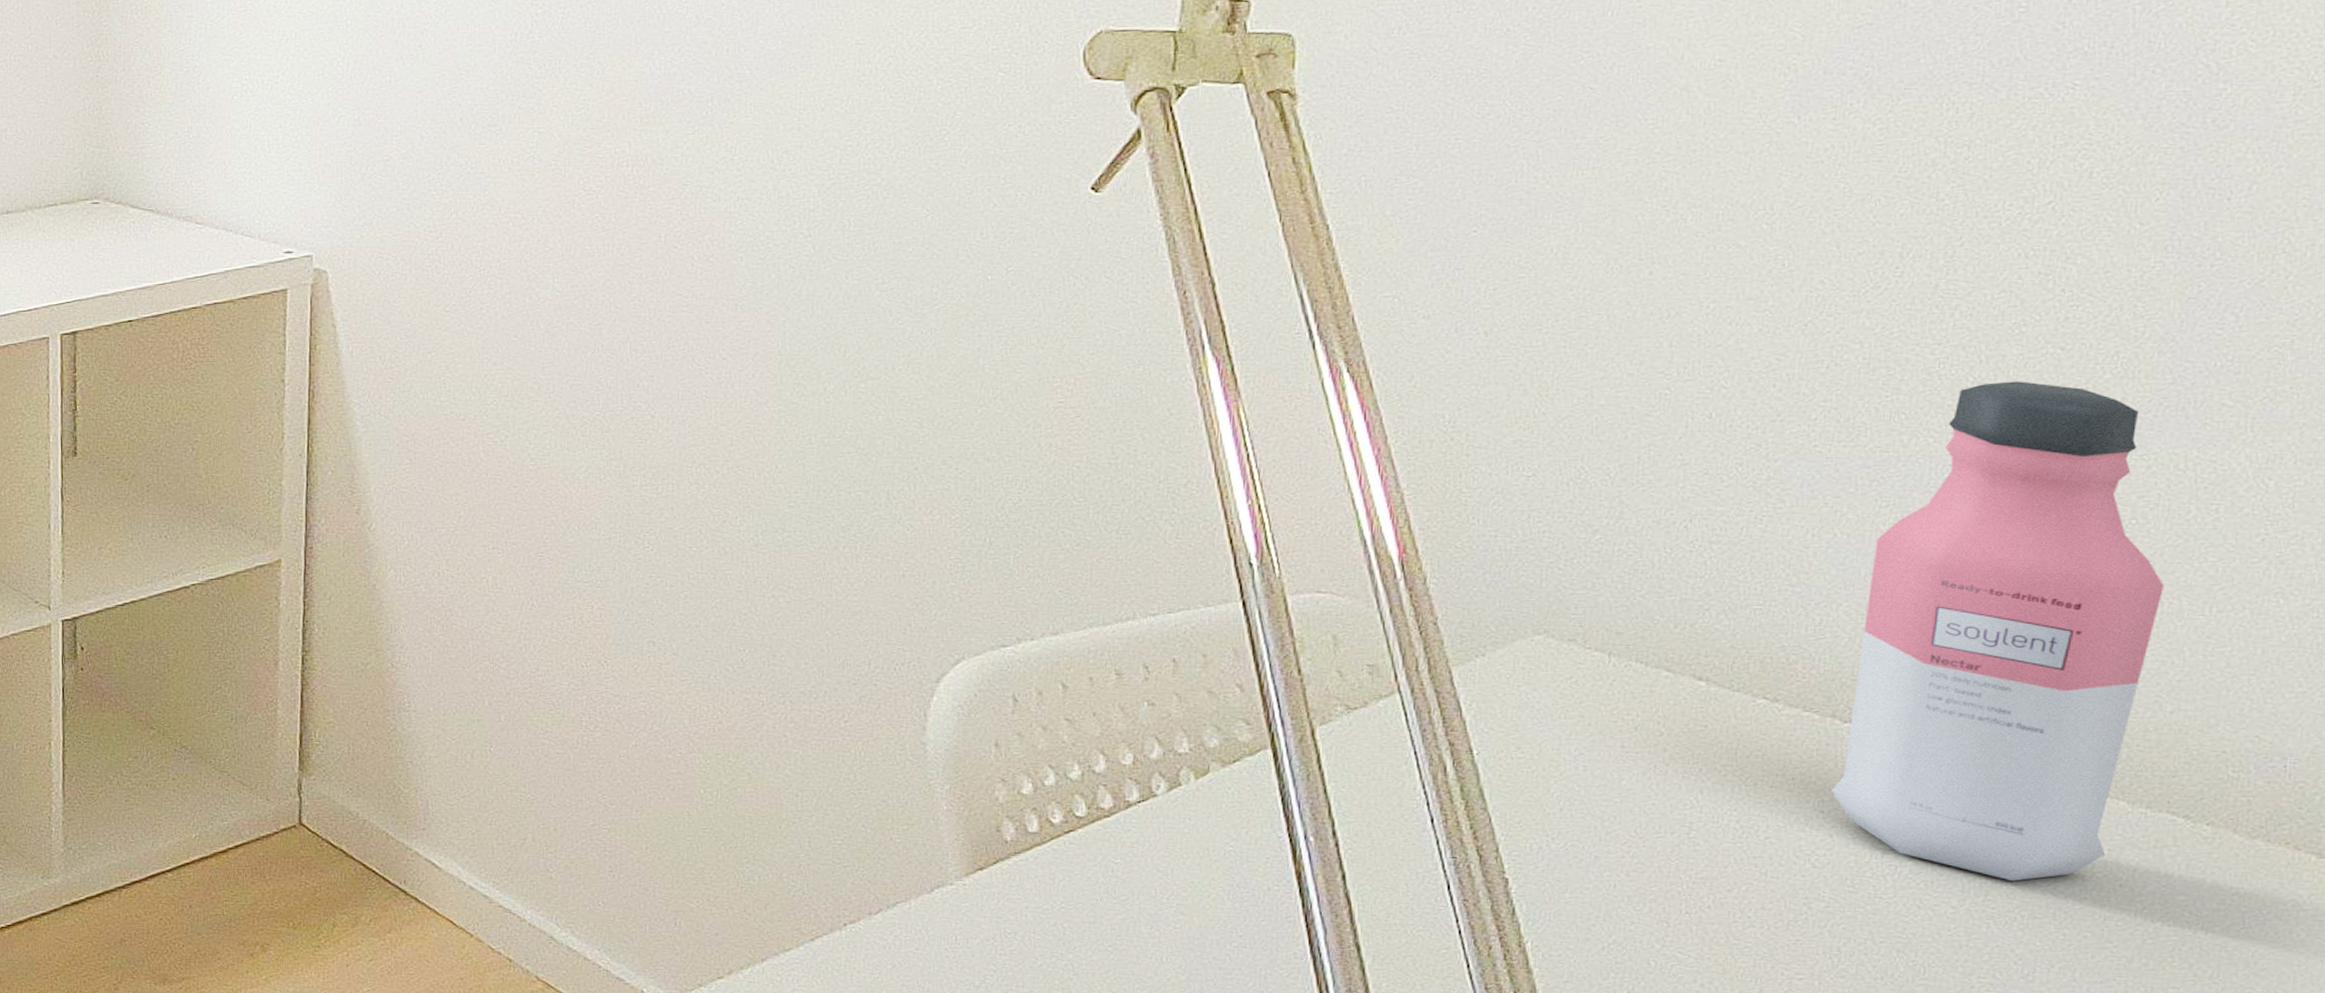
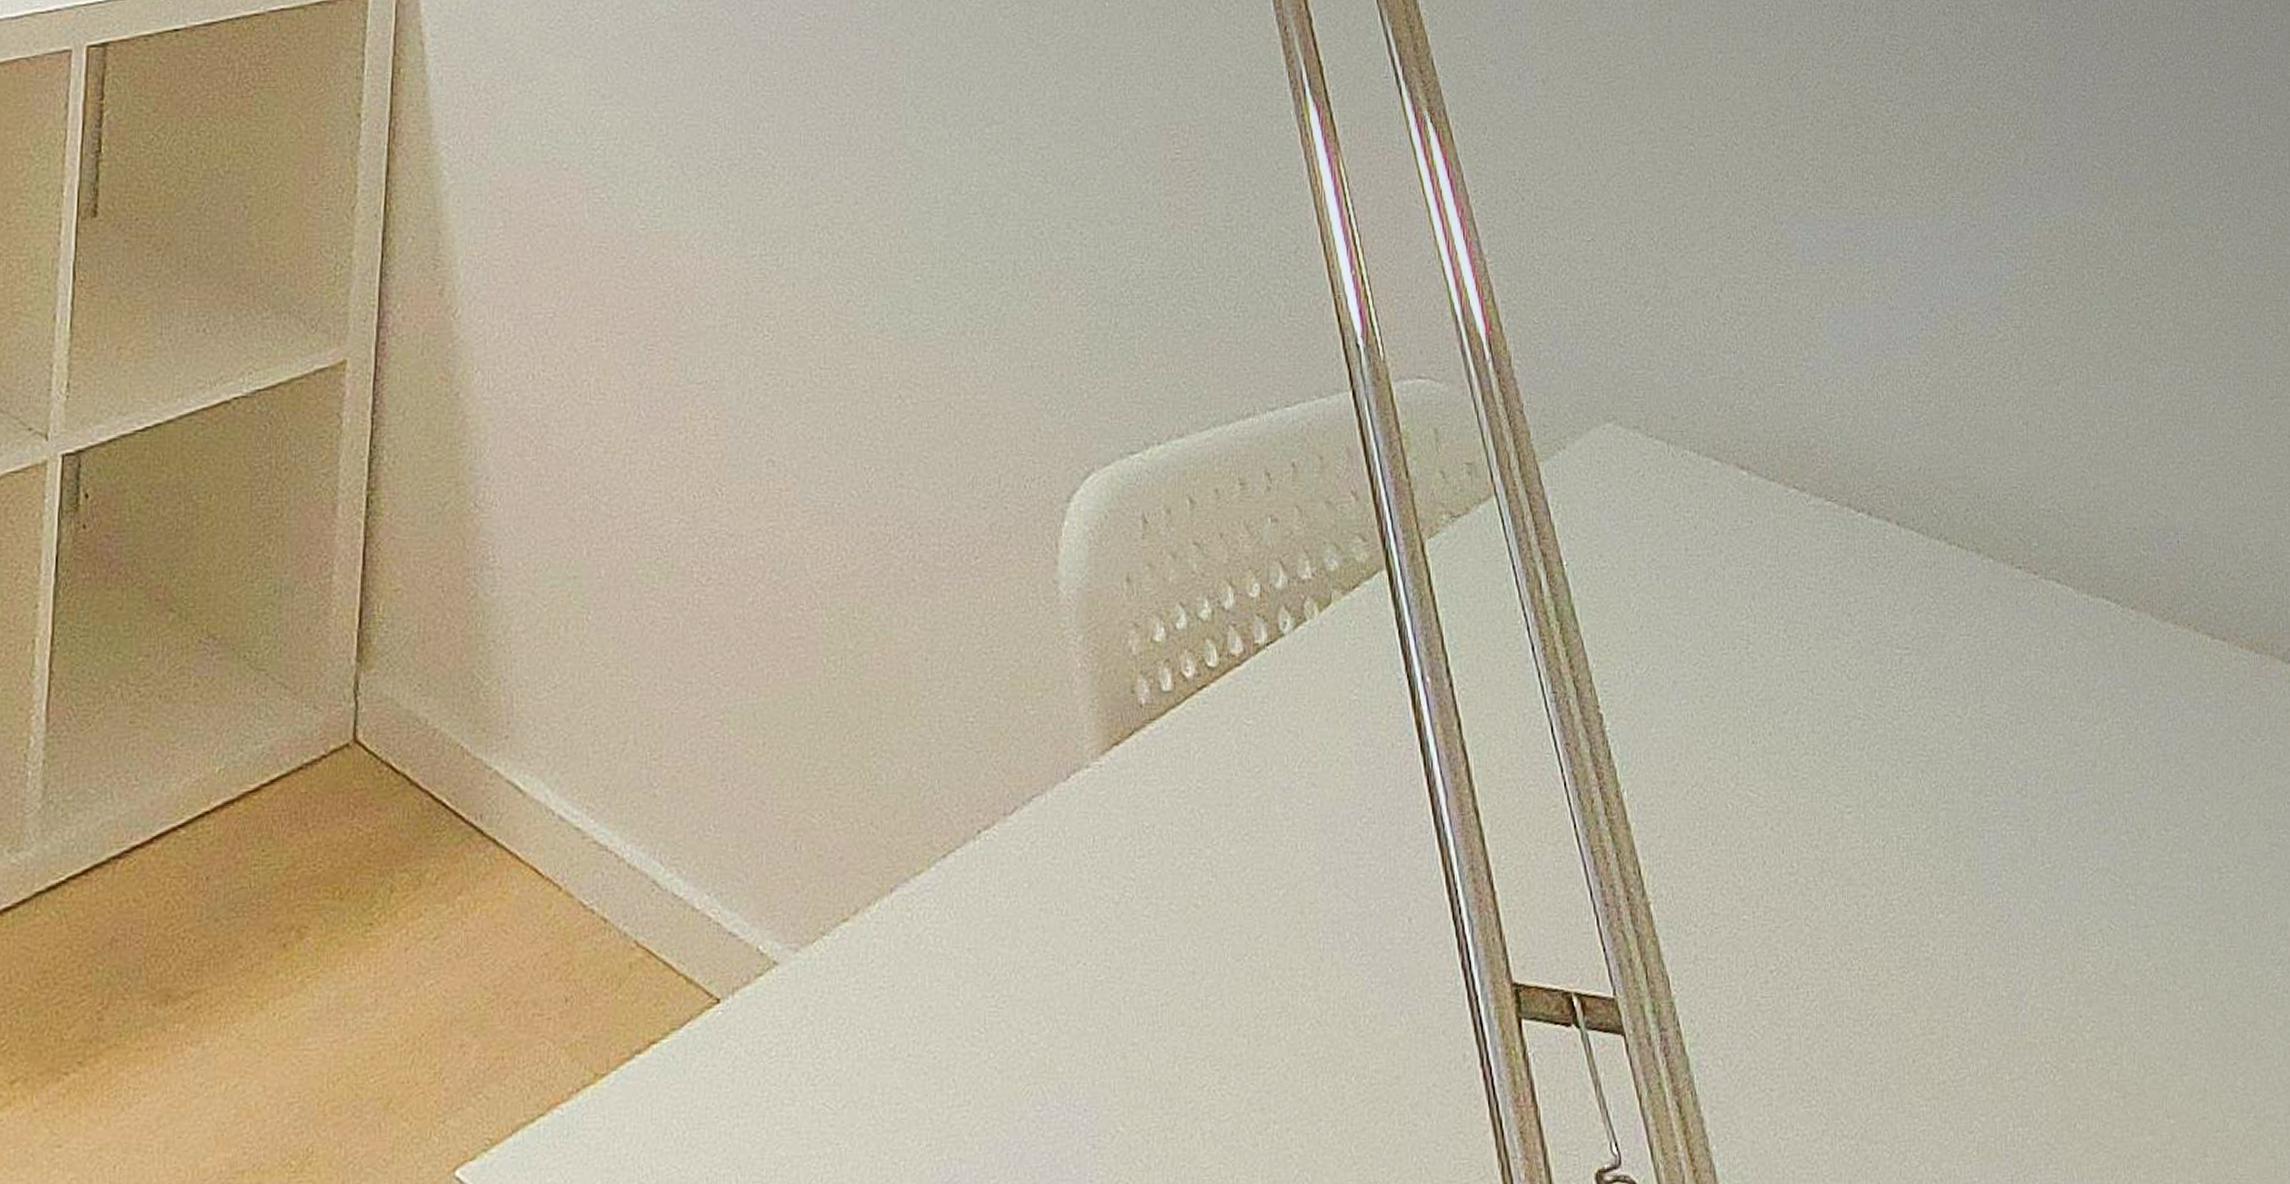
water bottle: present [1831,381,2164,882] -> none [1854,140,2075,683]

